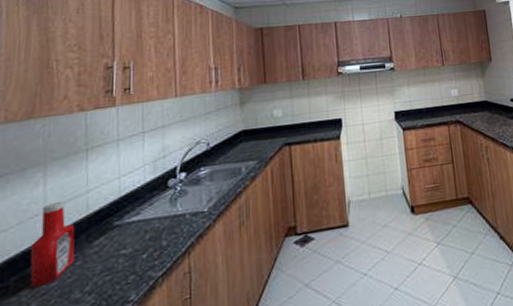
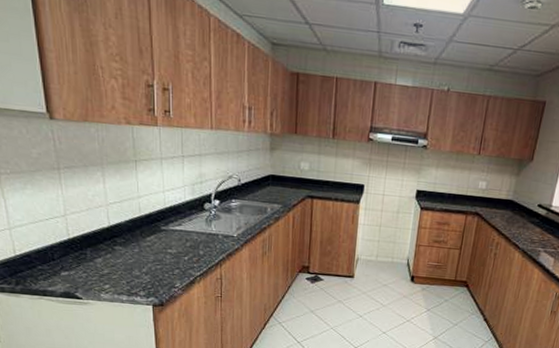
ketchup bottle: present [30,202,75,288] -> none [98,199,133,260]

